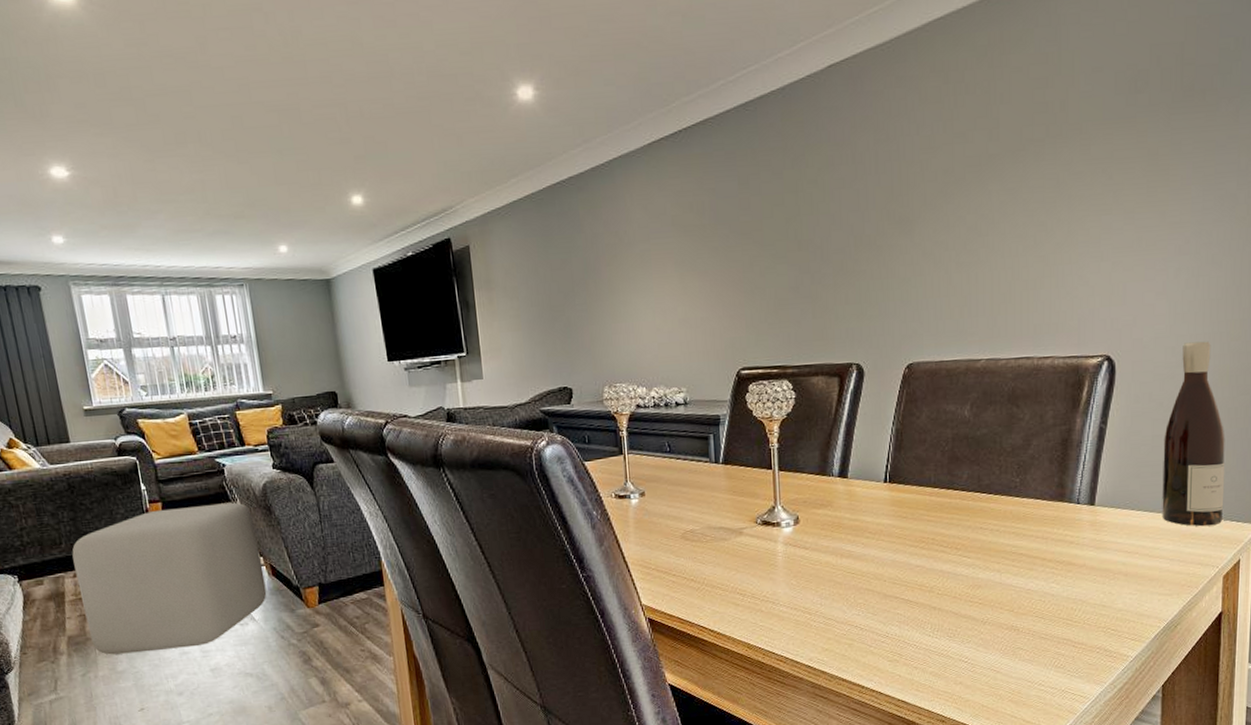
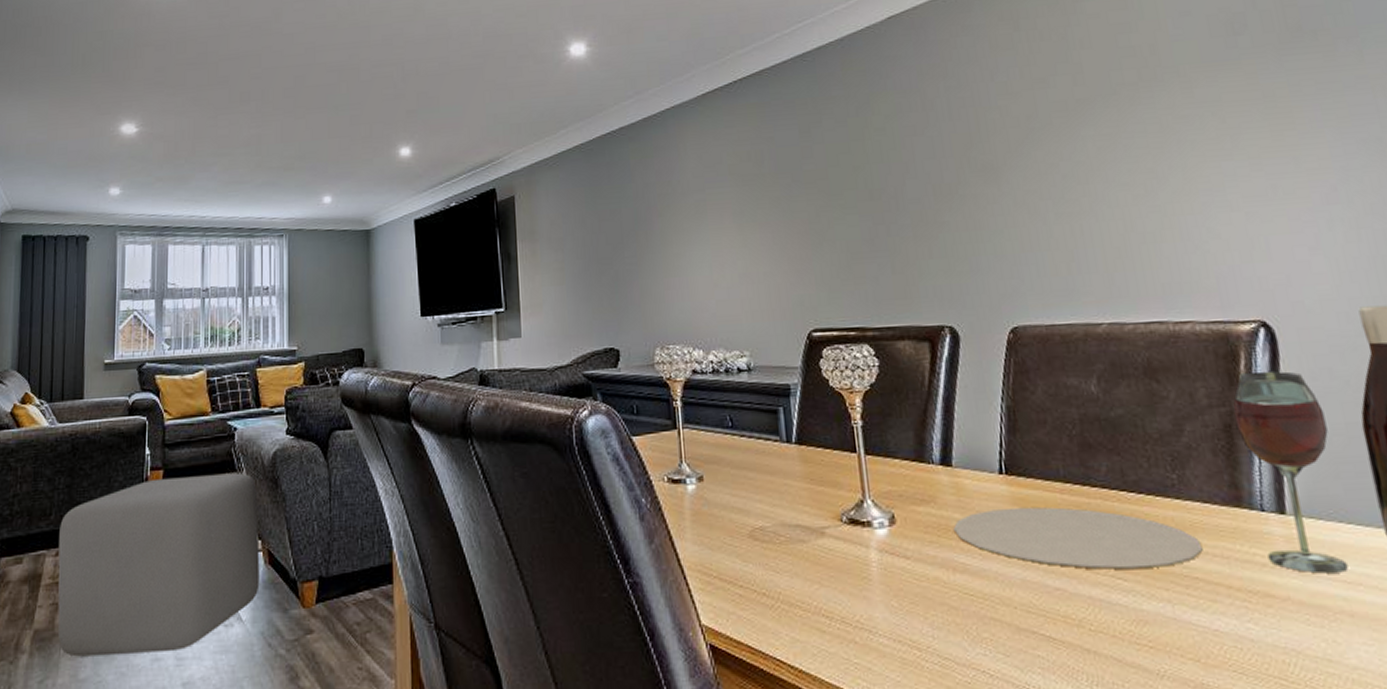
placemat: none [843,506,1029,551] -> present [952,507,1203,570]
wineglass: none [1071,396,1139,547] -> present [1233,371,1349,574]

